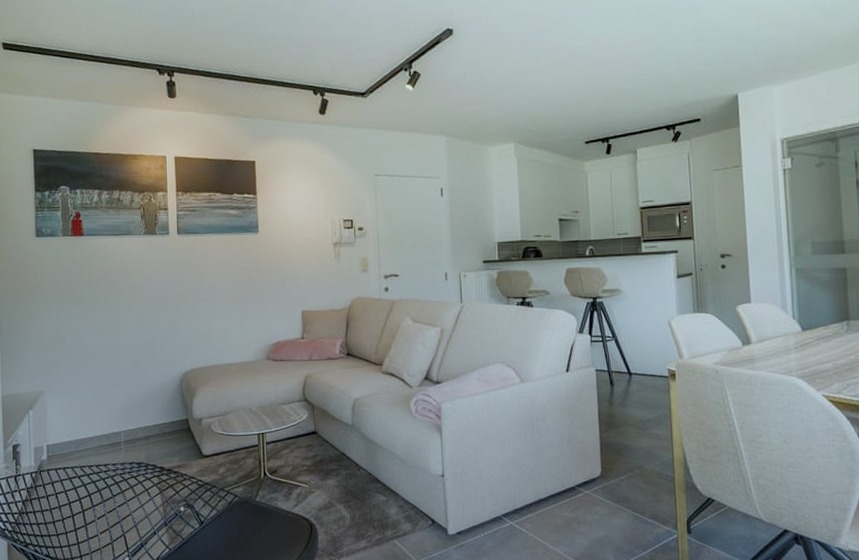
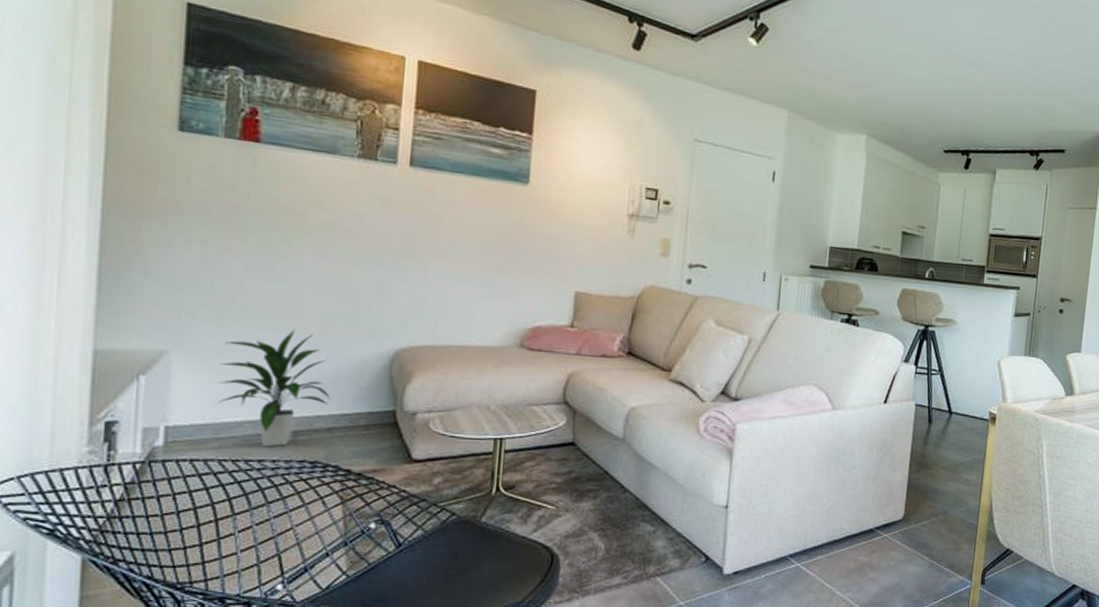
indoor plant: none [75,366,145,455] -> present [217,329,331,447]

